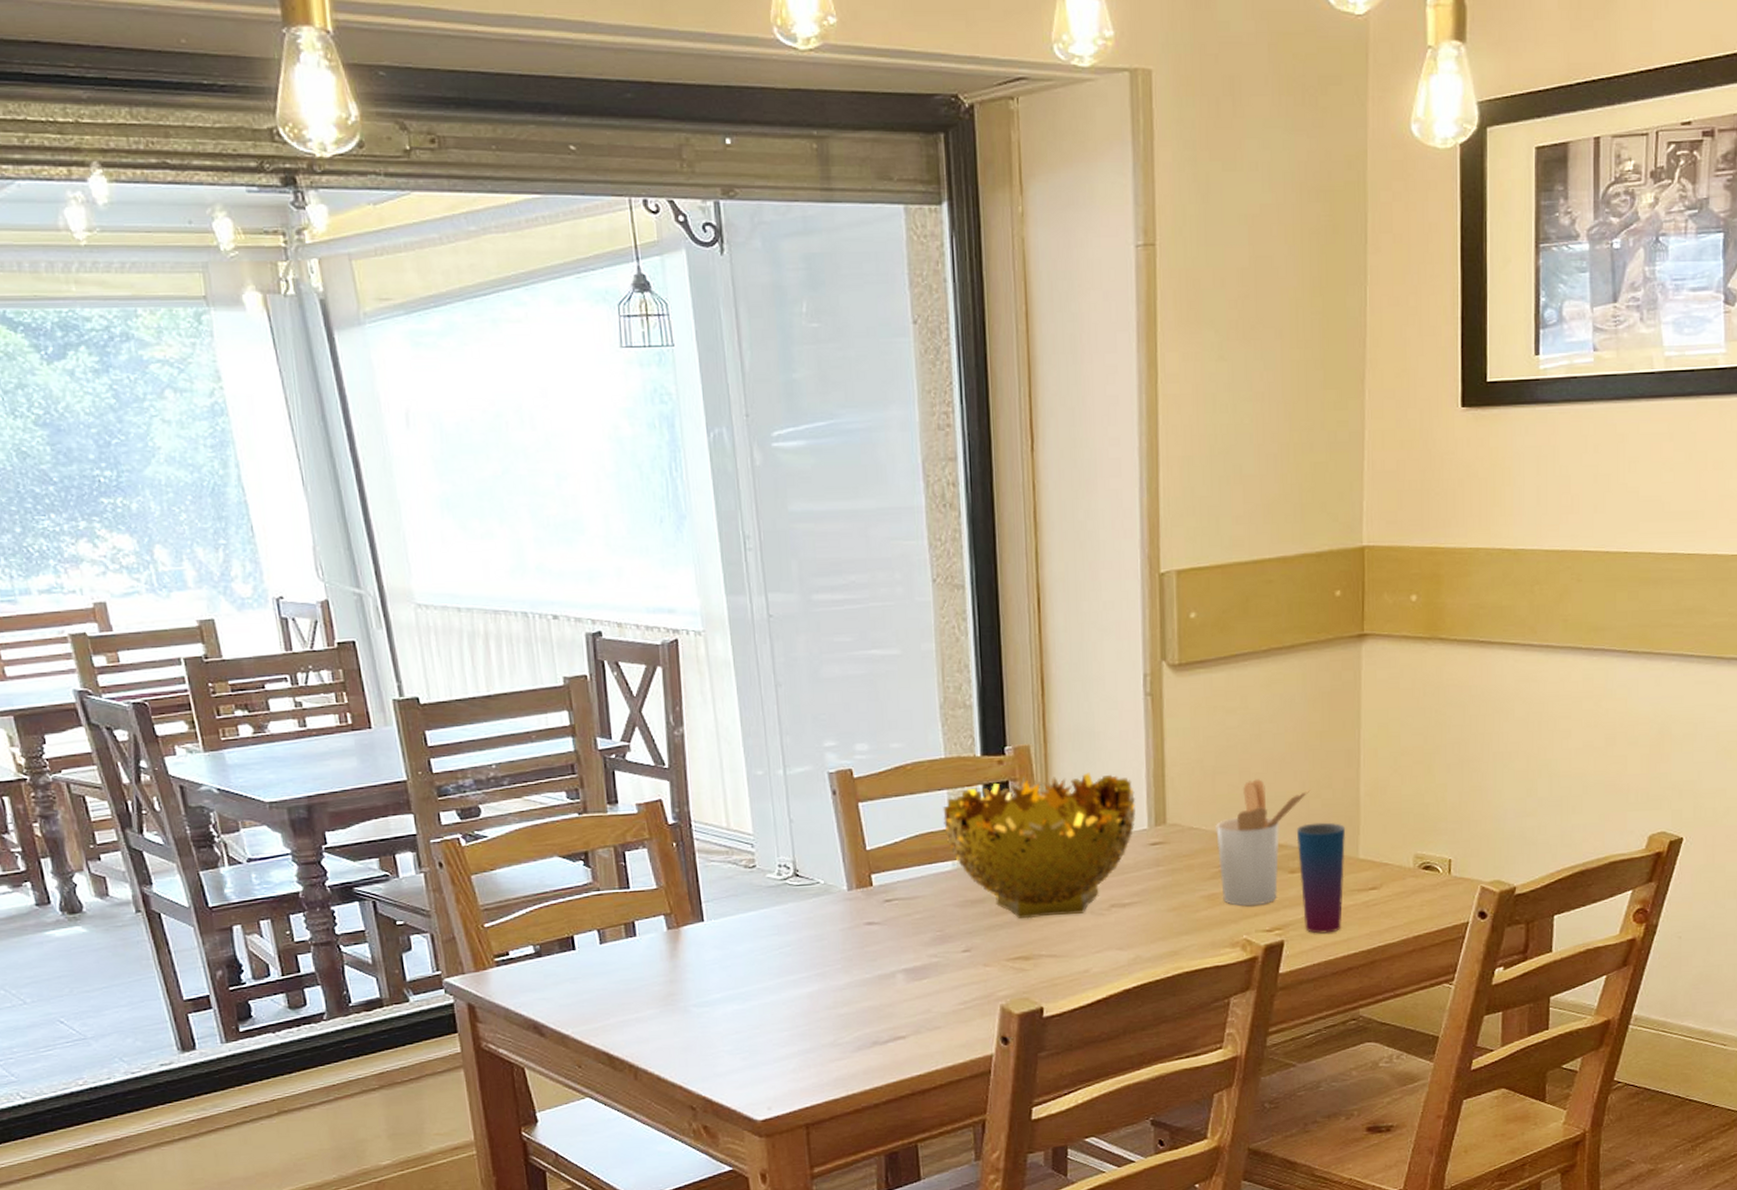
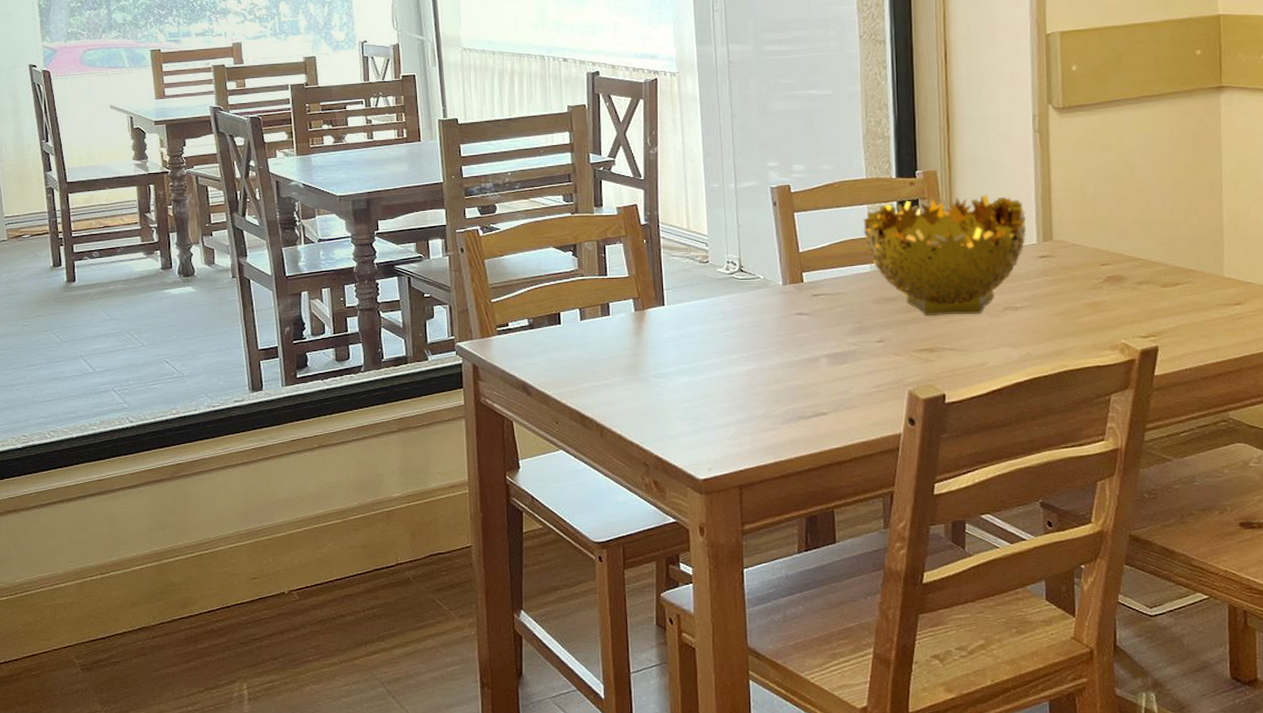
utensil holder: present [1216,779,1312,906] -> none [1096,205,1180,315]
cup: present [1296,822,1346,934] -> none [1167,244,1212,342]

